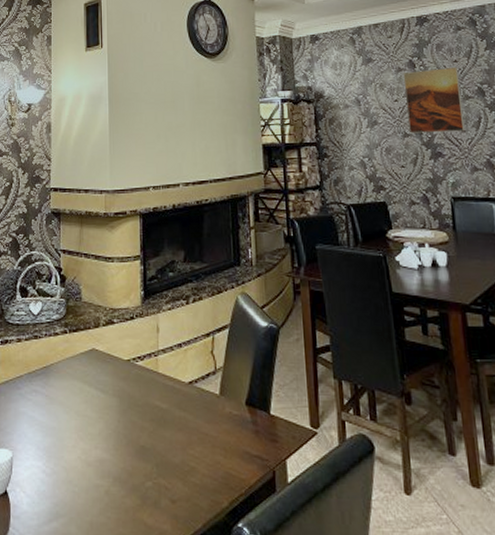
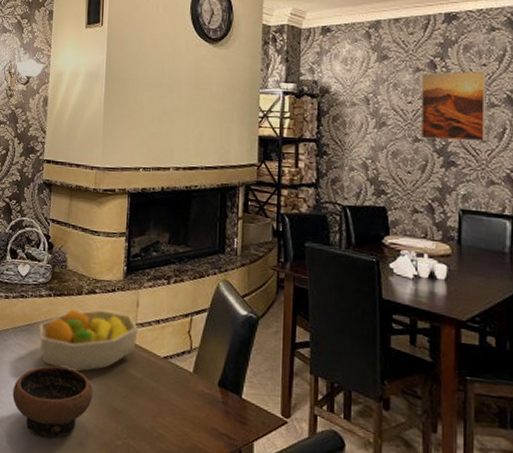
bowl: none [31,409,118,493] -> present [12,365,93,439]
fruit bowl: none [56,341,160,412] -> present [39,309,138,372]

